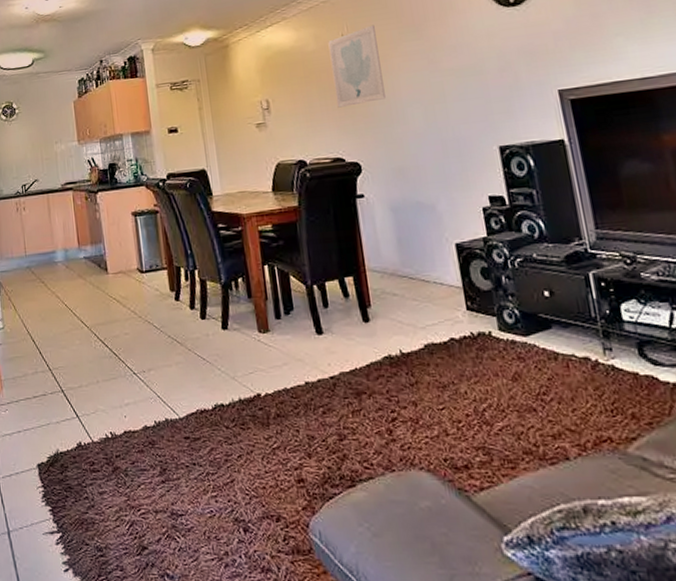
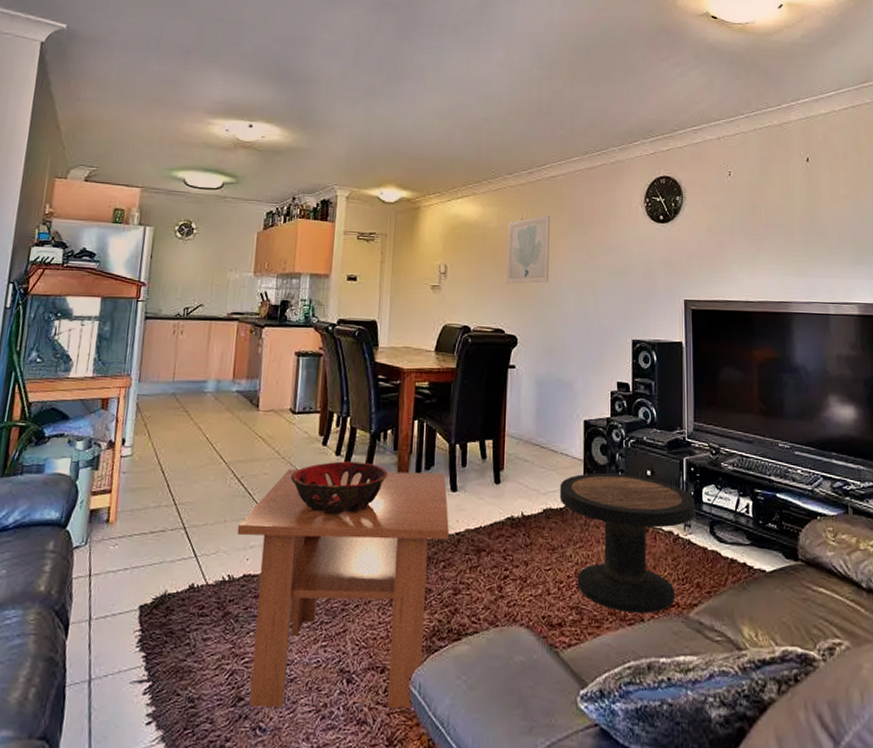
coffee table: none [110,317,323,556] -> present [237,469,449,708]
decorative bowl: none [150,313,247,368] -> present [290,461,388,514]
side table: none [439,298,616,452] -> present [559,473,695,614]

